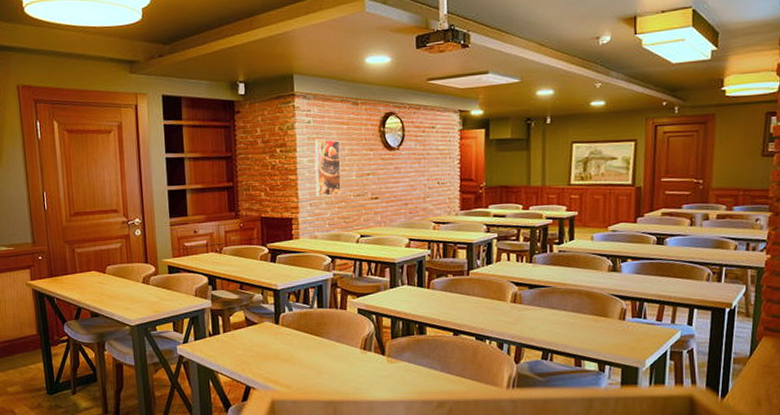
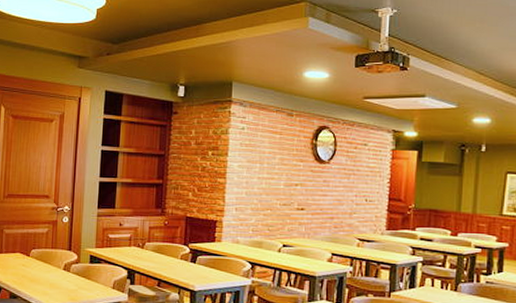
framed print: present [314,138,342,197] -> none [242,145,272,203]

